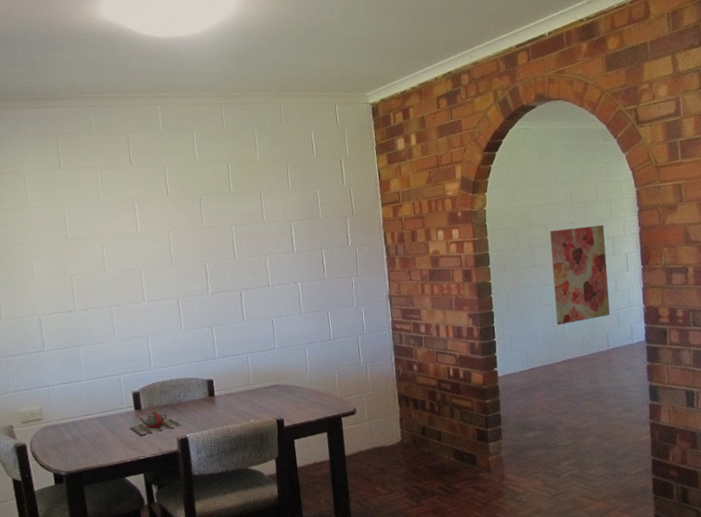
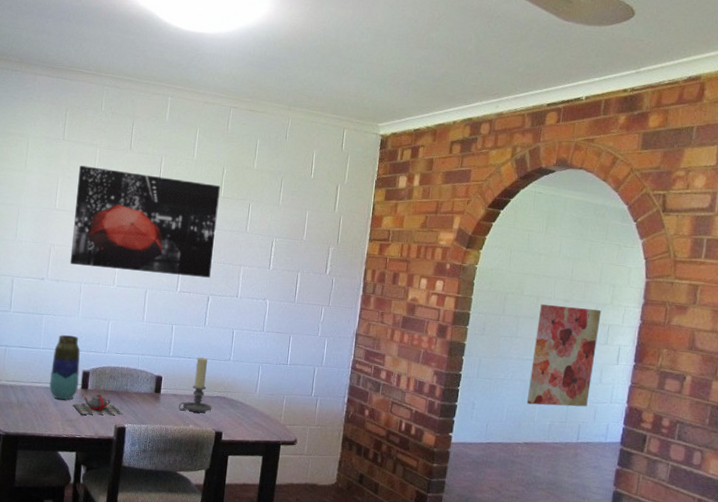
wall art: none [83,182,238,290] -> present [69,165,220,278]
vase: none [98,360,131,426] -> present [49,335,80,400]
candle holder: none [235,351,269,408] -> present [179,357,212,413]

